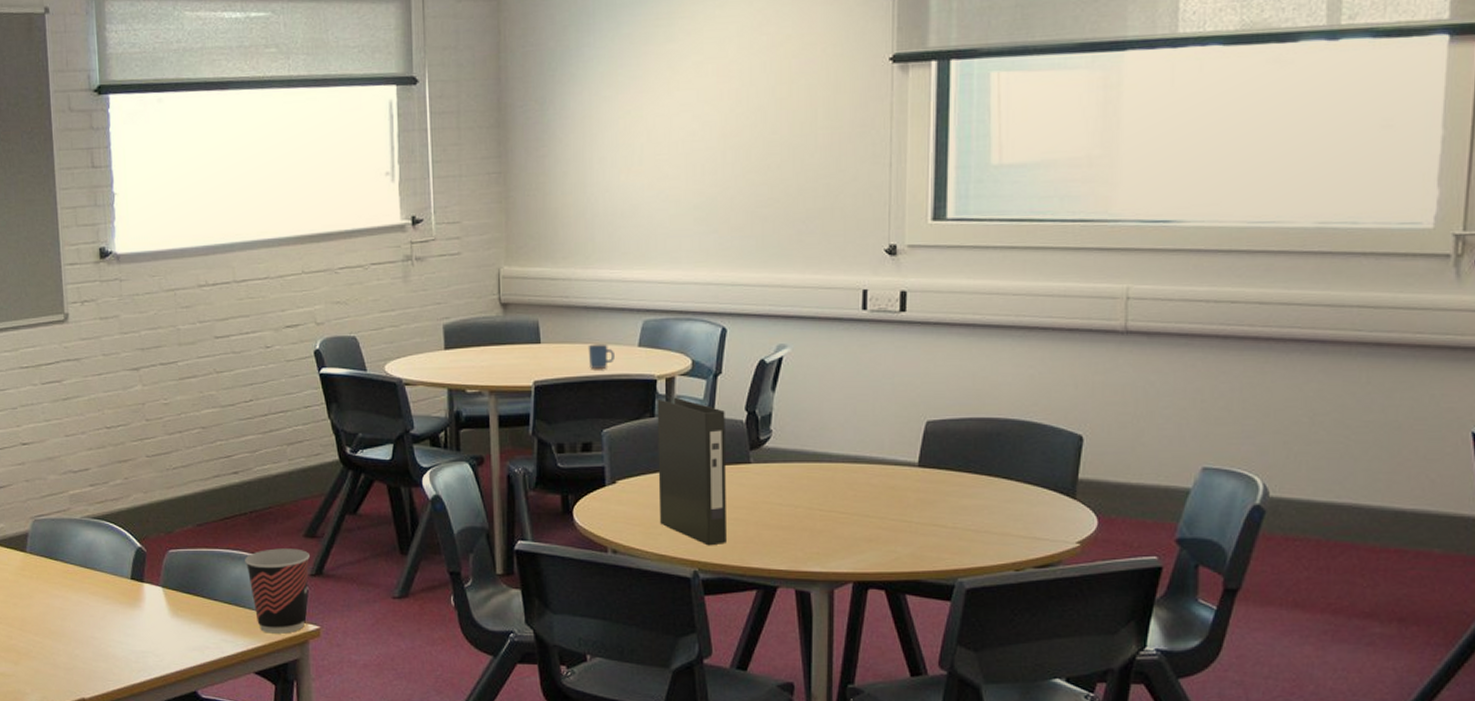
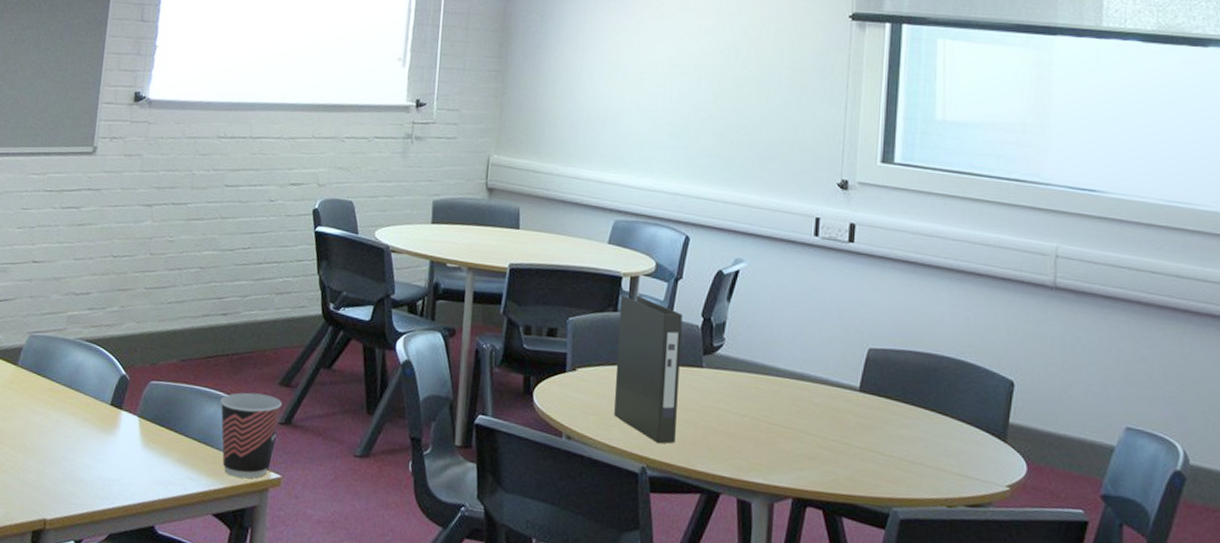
mug: present [588,344,614,369] -> none [562,236,586,260]

